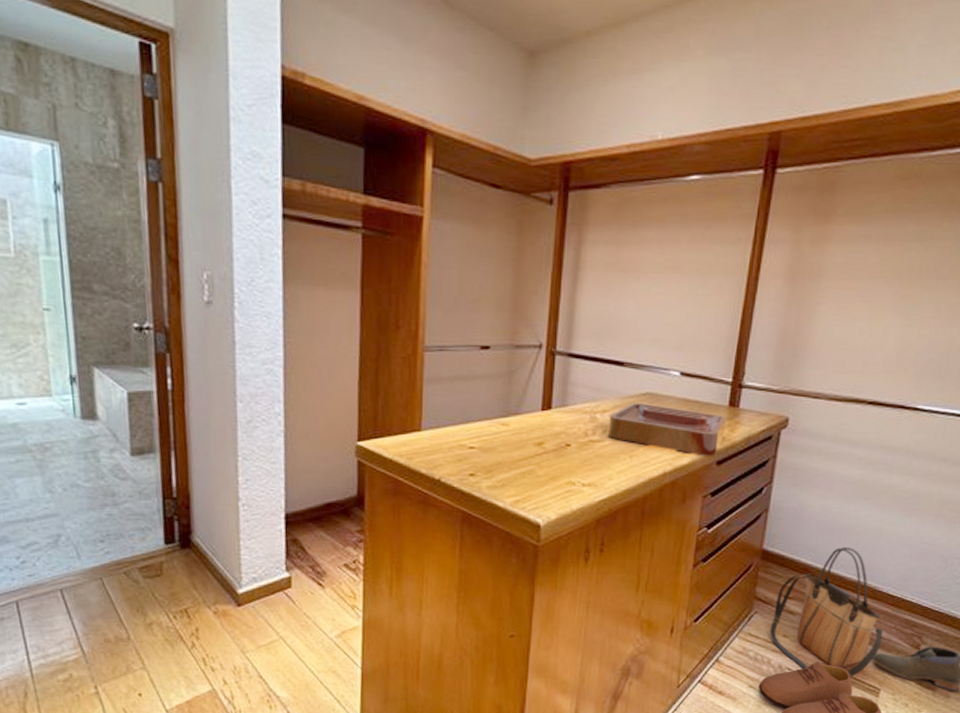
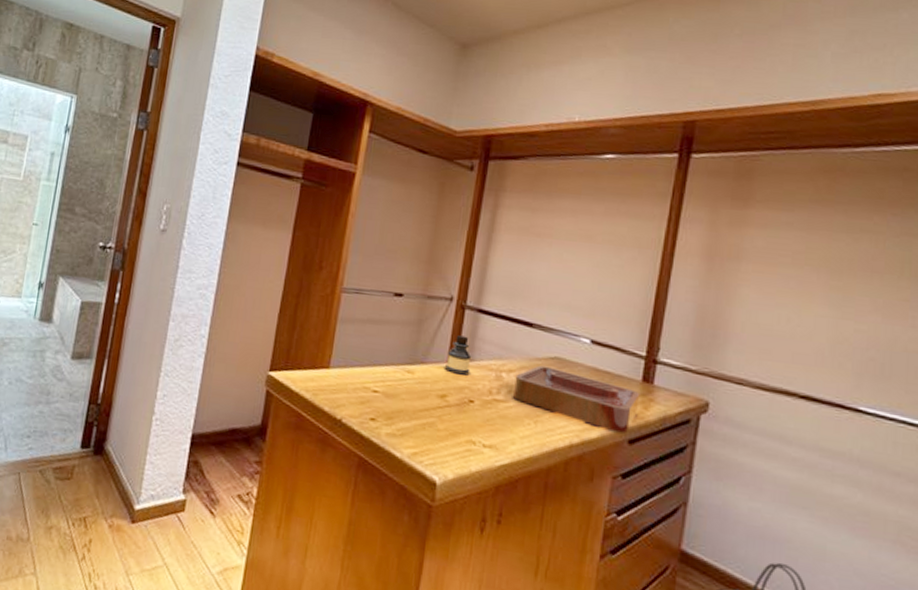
ink bottle: none [538,382,566,421] -> present [444,335,472,375]

